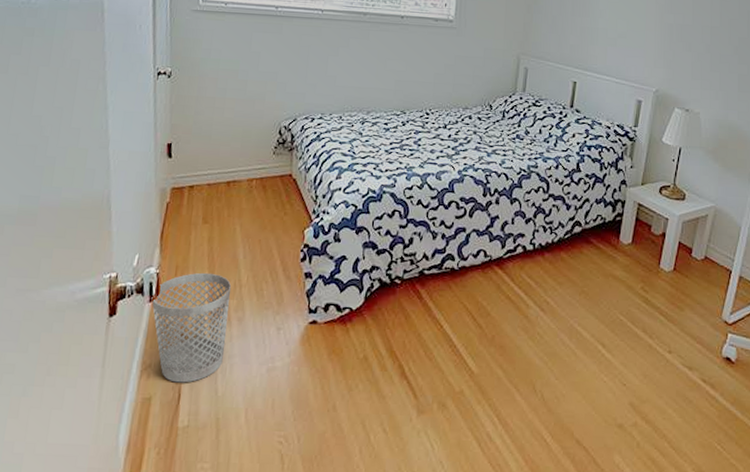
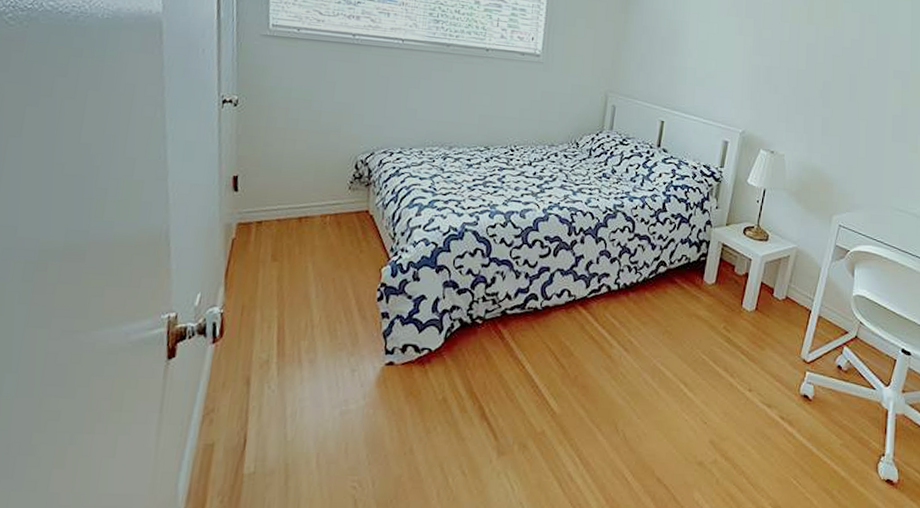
wastebasket: present [151,272,232,383] -> none [214,312,303,428]

